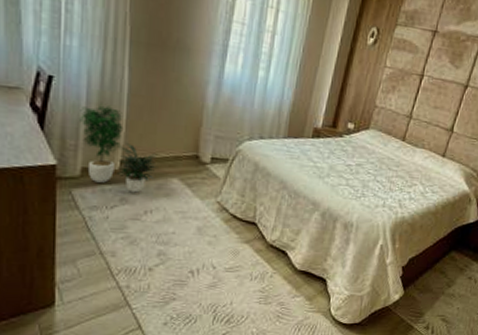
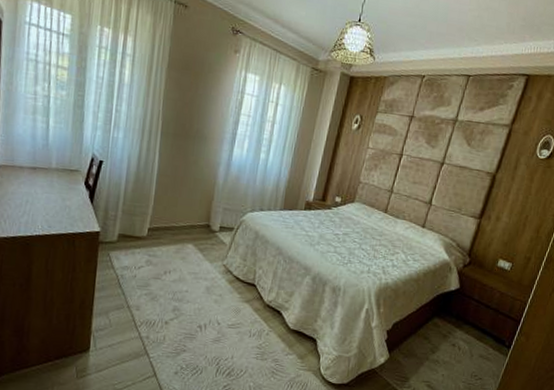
potted plant: present [79,102,157,193] -> none [119,181,177,256]

